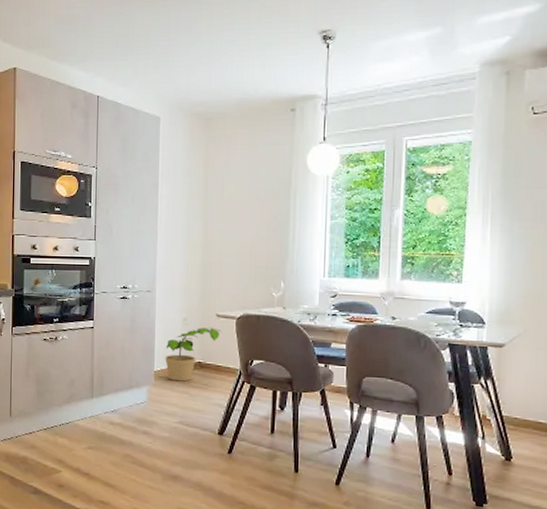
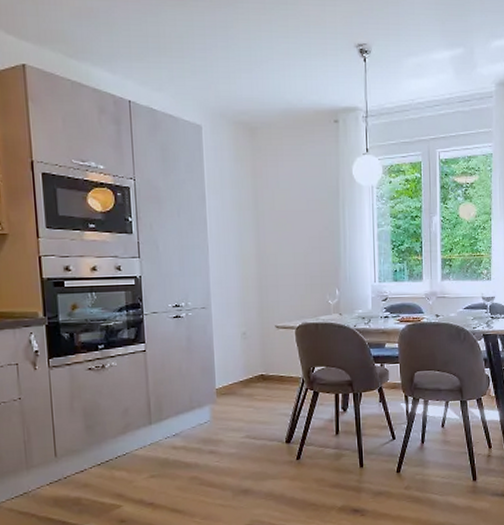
potted plant: present [165,327,222,382] -> none [226,339,282,397]

